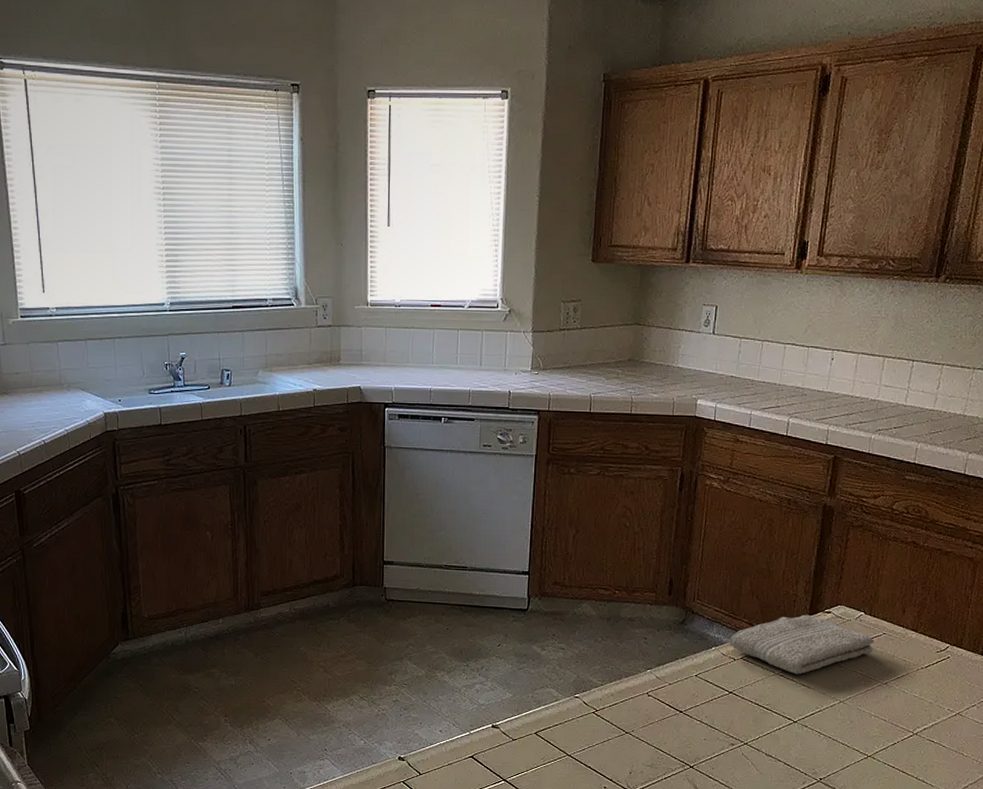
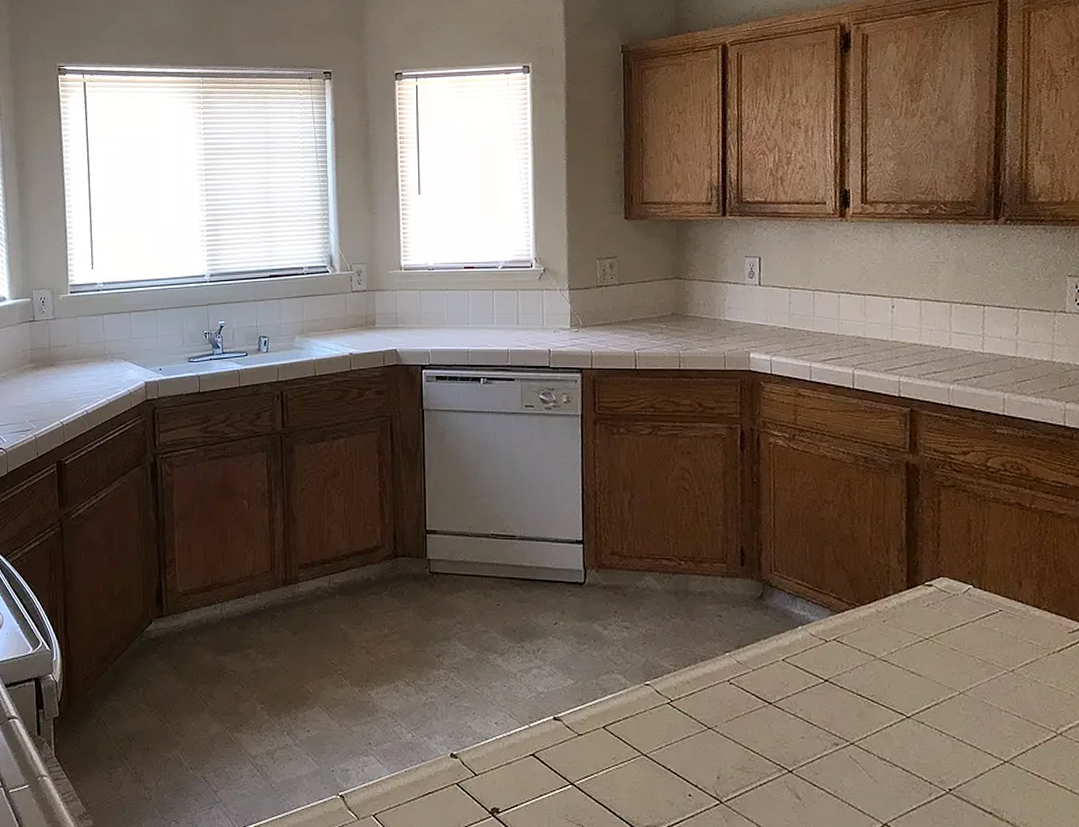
washcloth: present [729,614,874,675] -> none [817,588,990,660]

